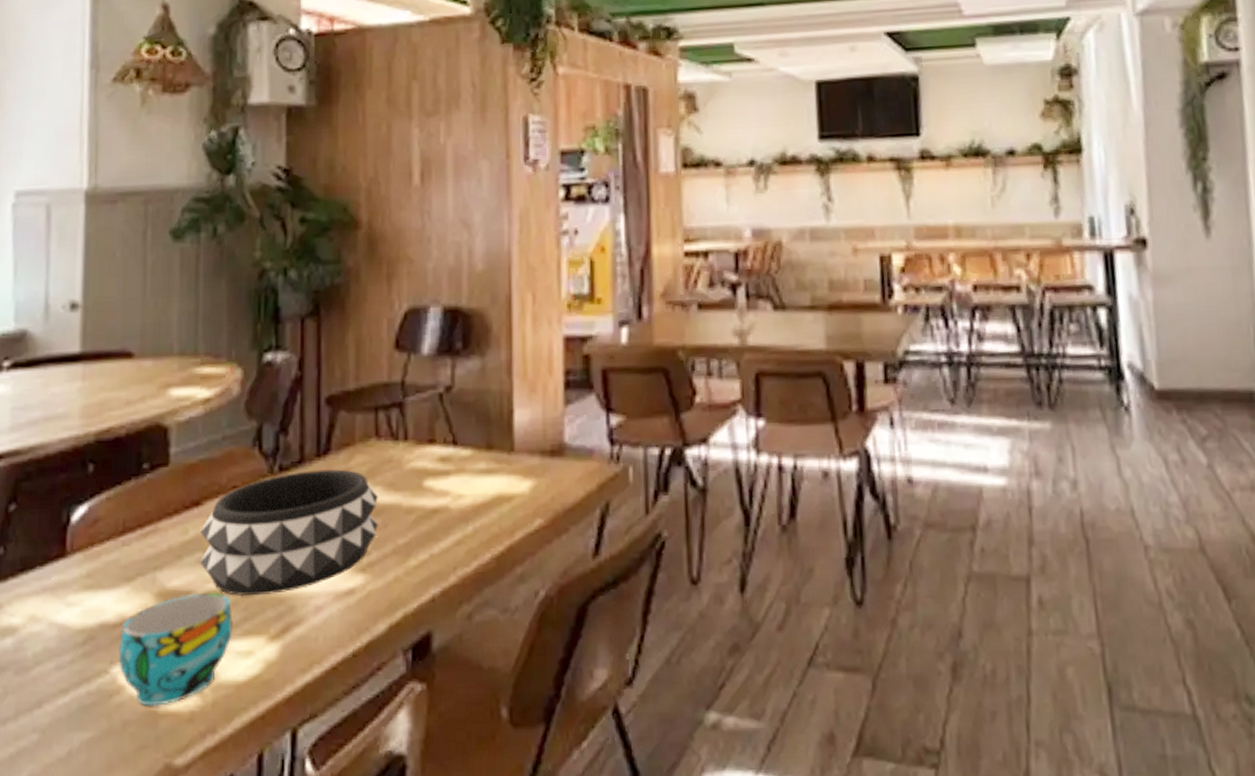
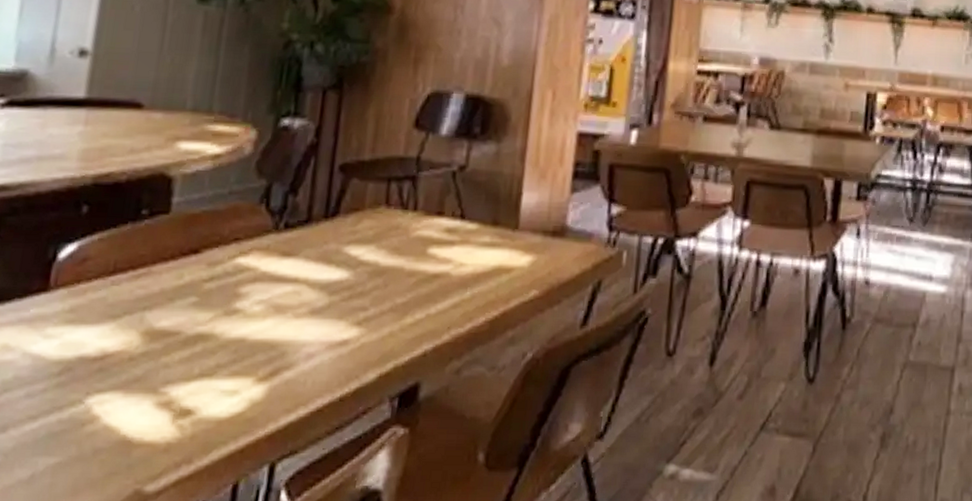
cup: present [118,592,233,706] -> none [95,334,222,436]
decorative bowl: present [199,468,379,597] -> none [192,229,383,341]

